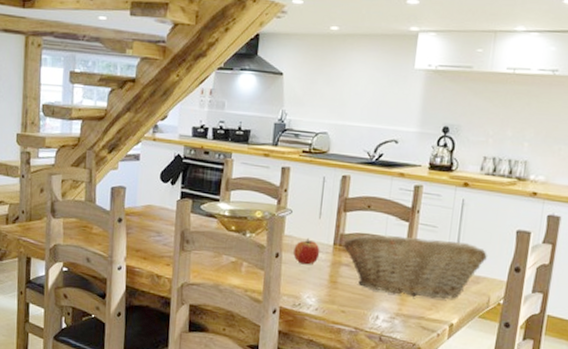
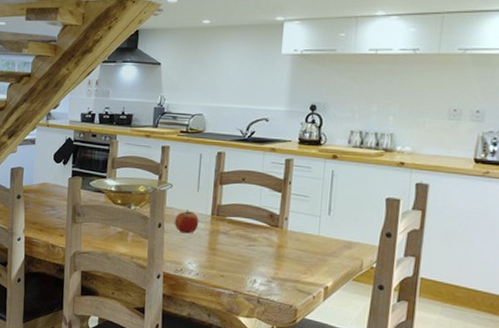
fruit basket: present [343,234,487,299] -> none [220,204,358,263]

